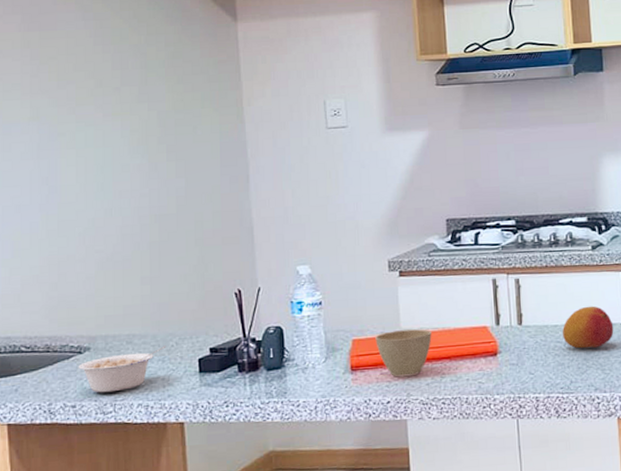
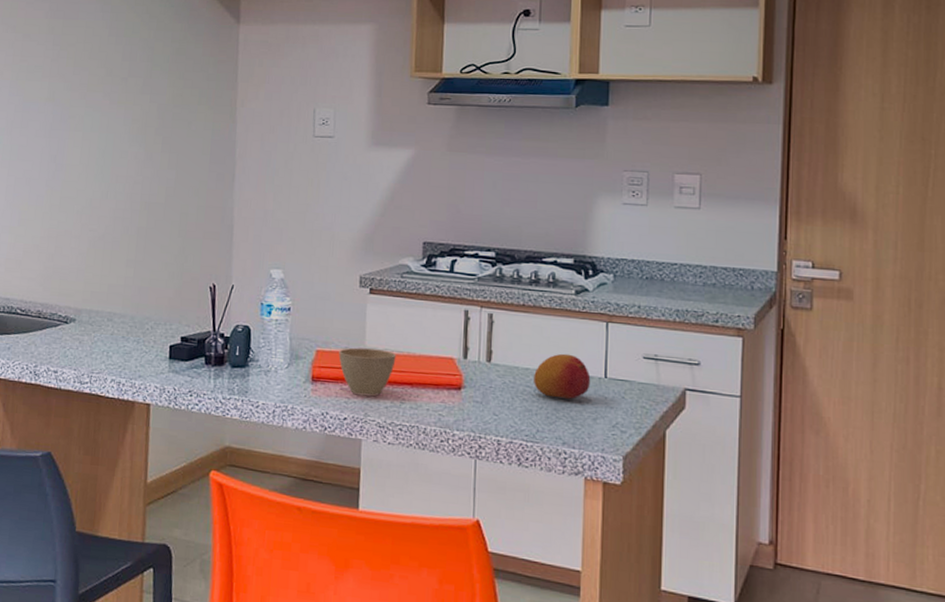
legume: present [78,346,167,393] -> none [63,328,142,364]

